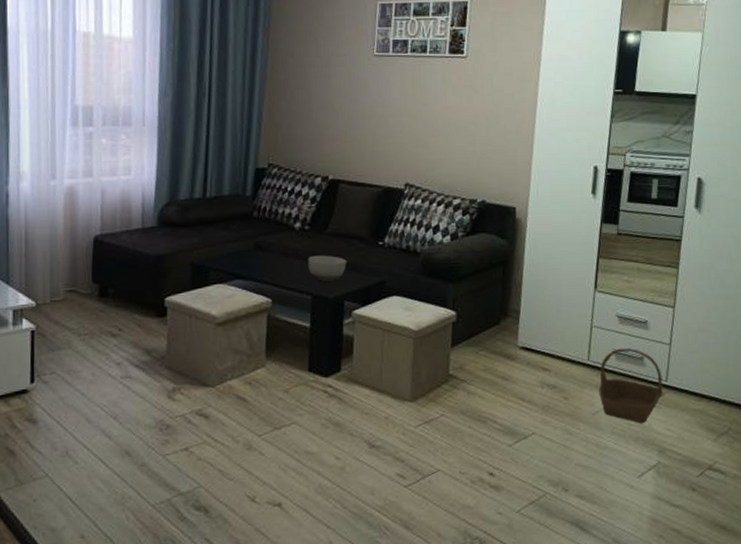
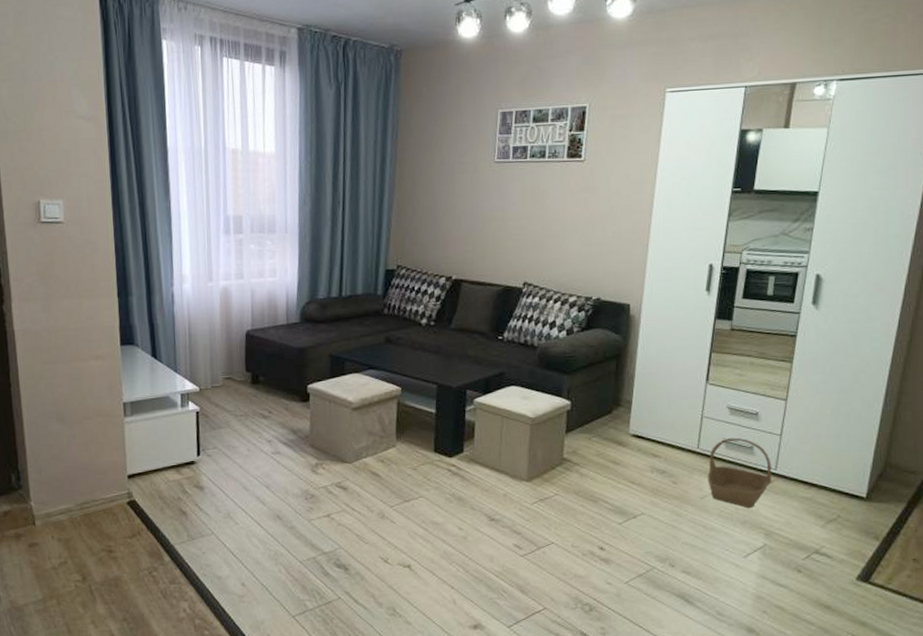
bowl: present [308,255,347,283] -> none [433,348,469,373]

